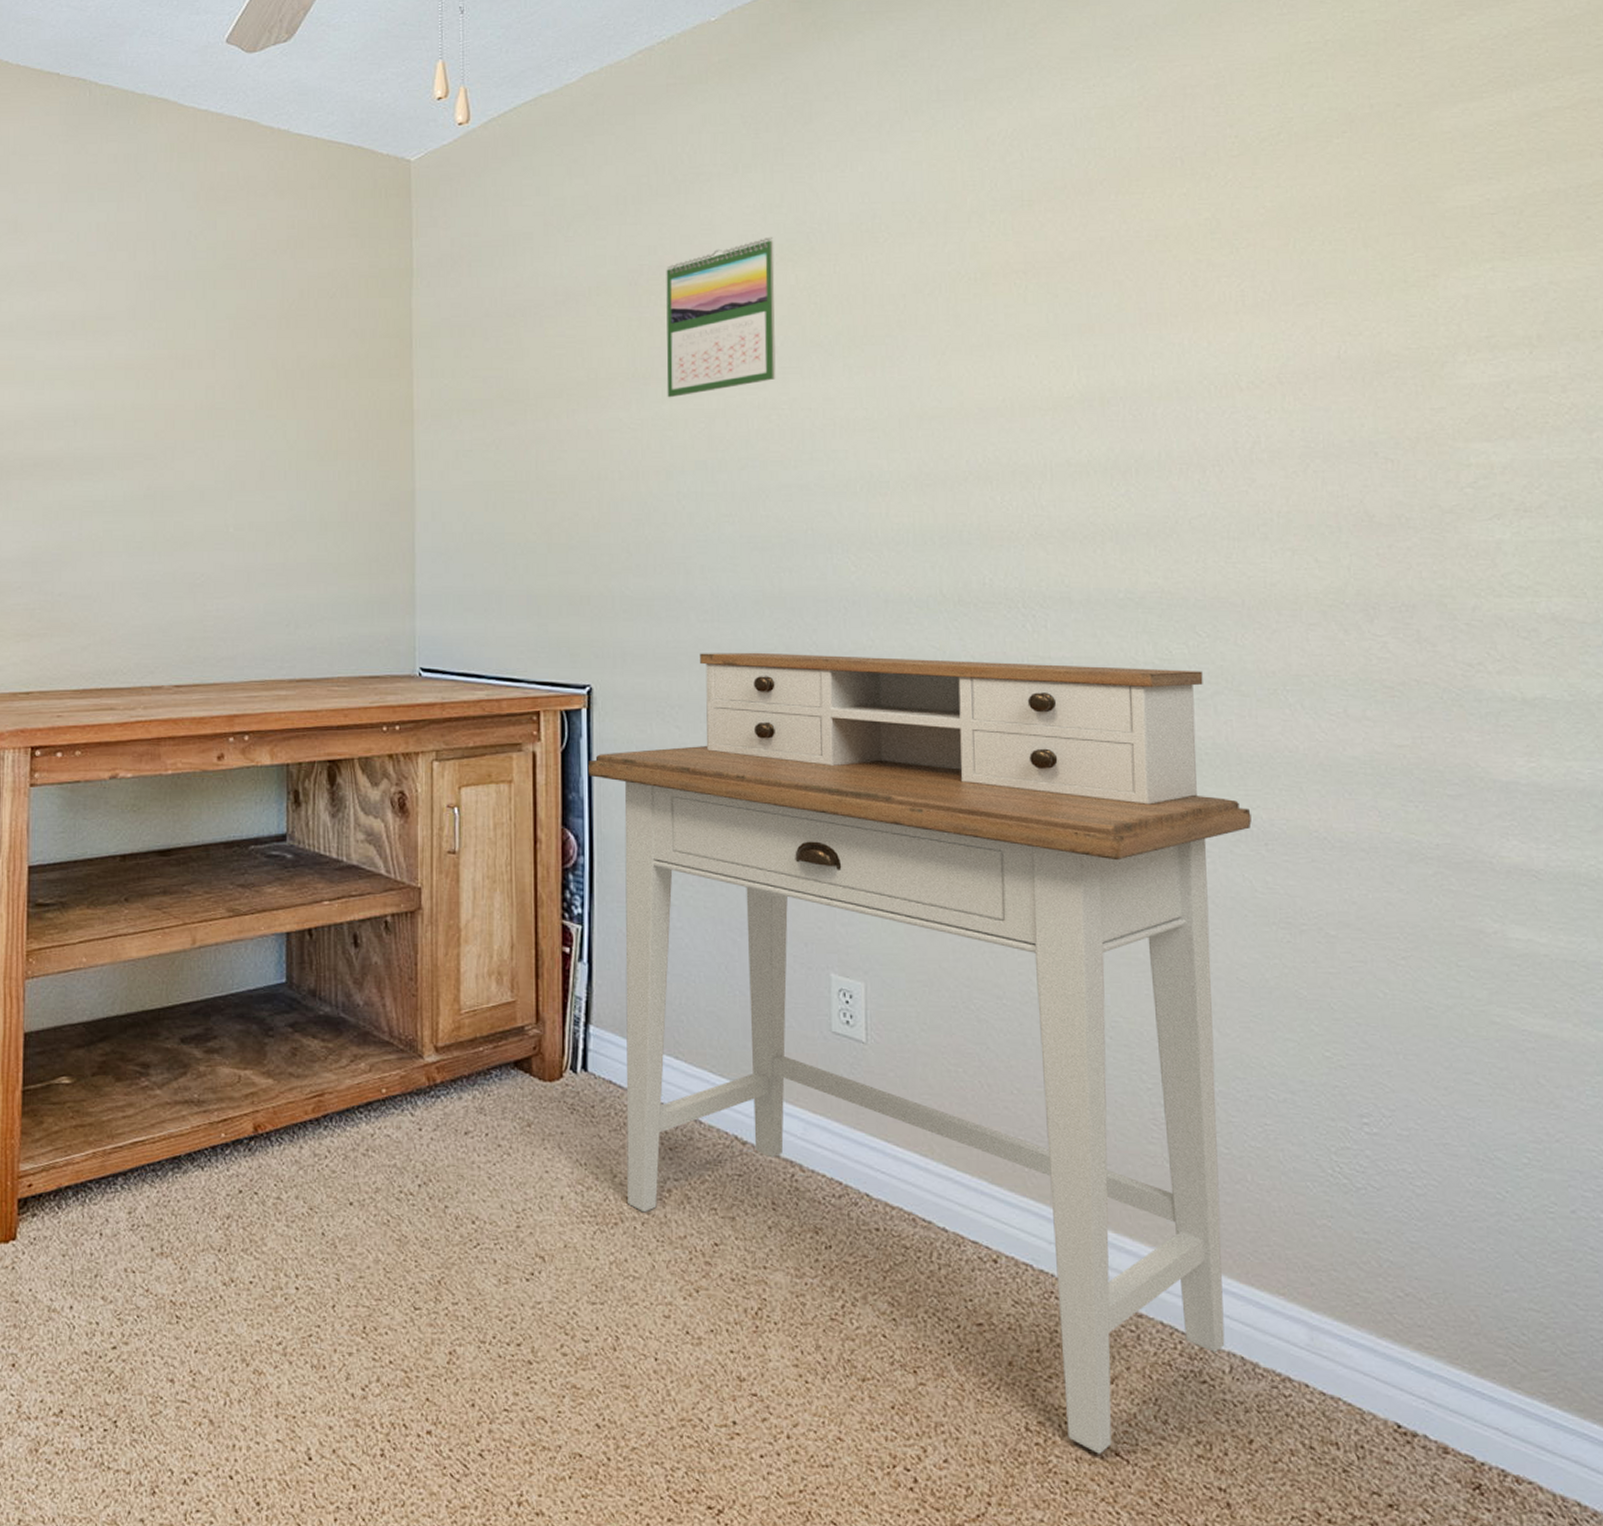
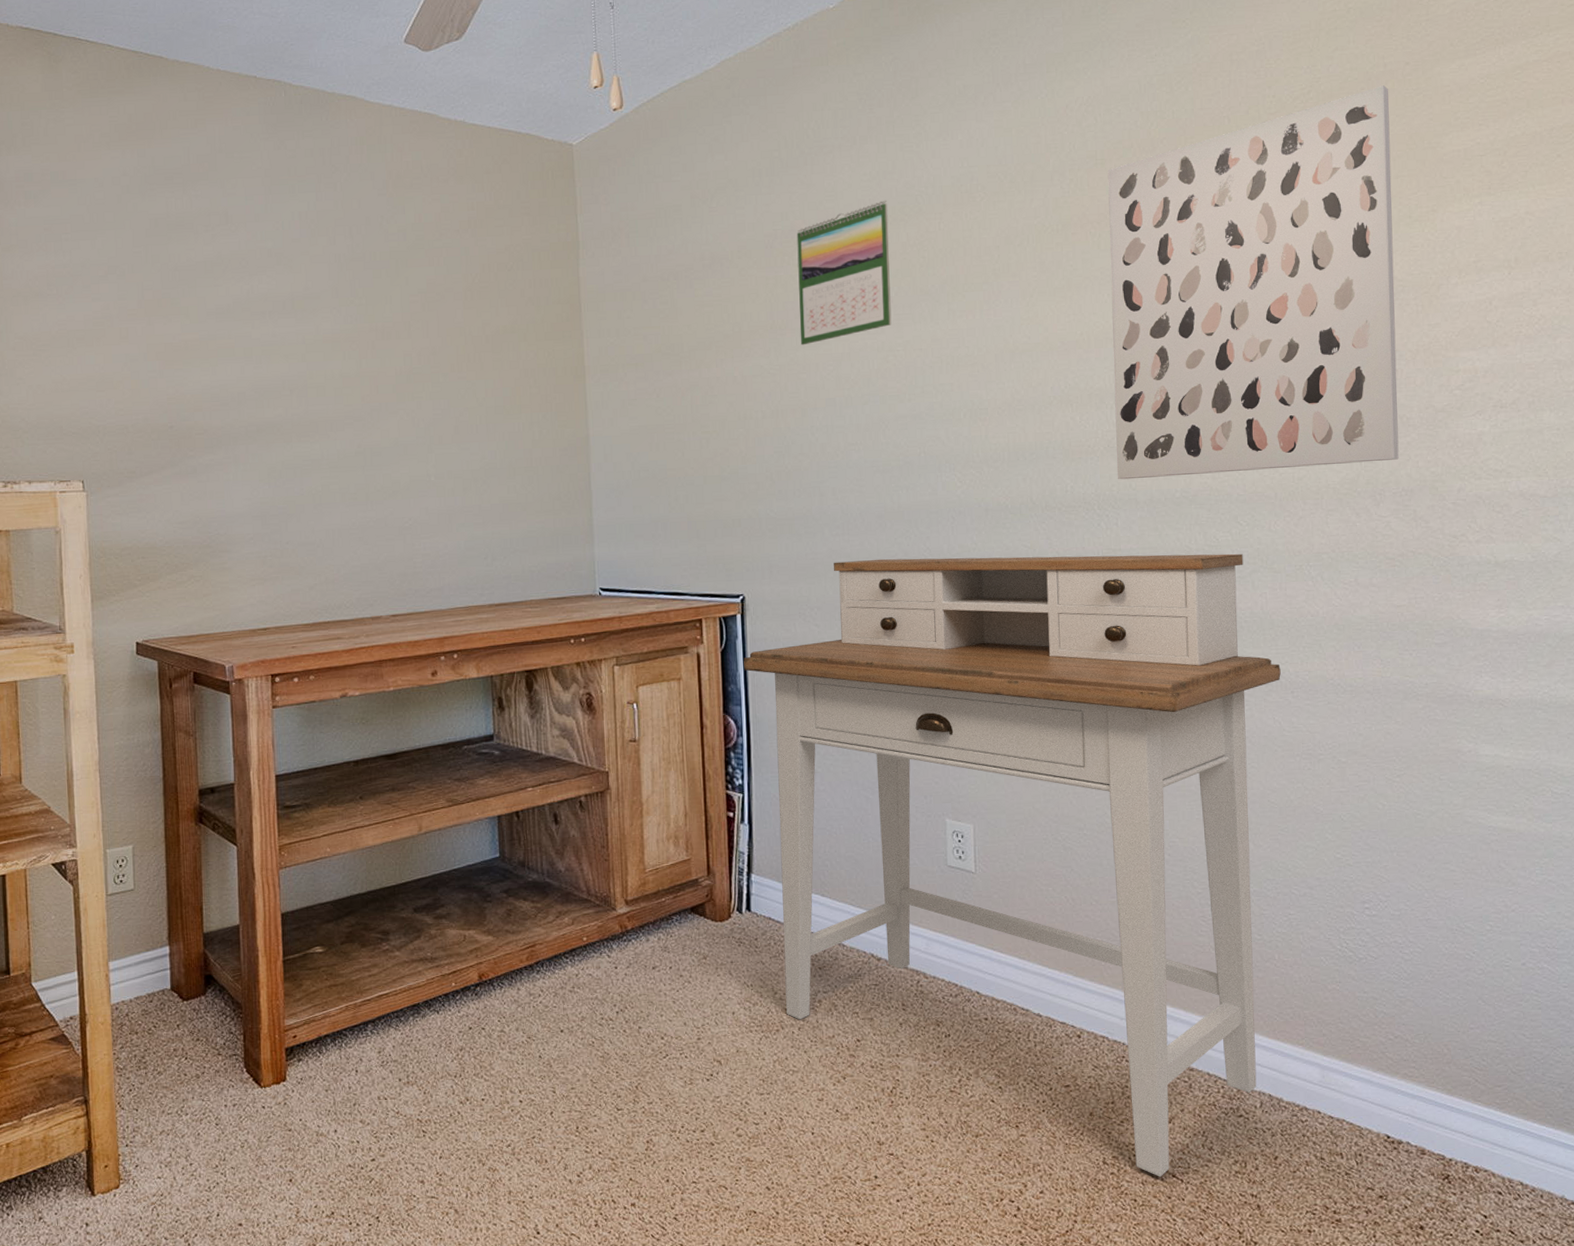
wall art: none [1036,129,1397,574] -> present [1107,85,1399,480]

